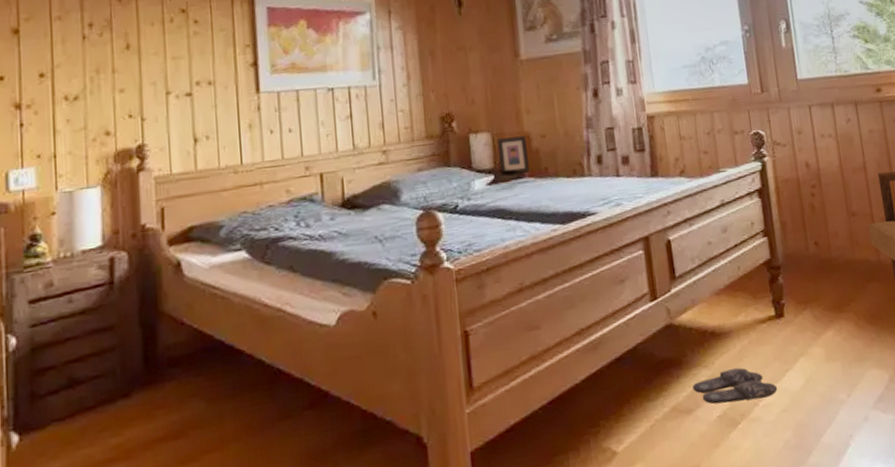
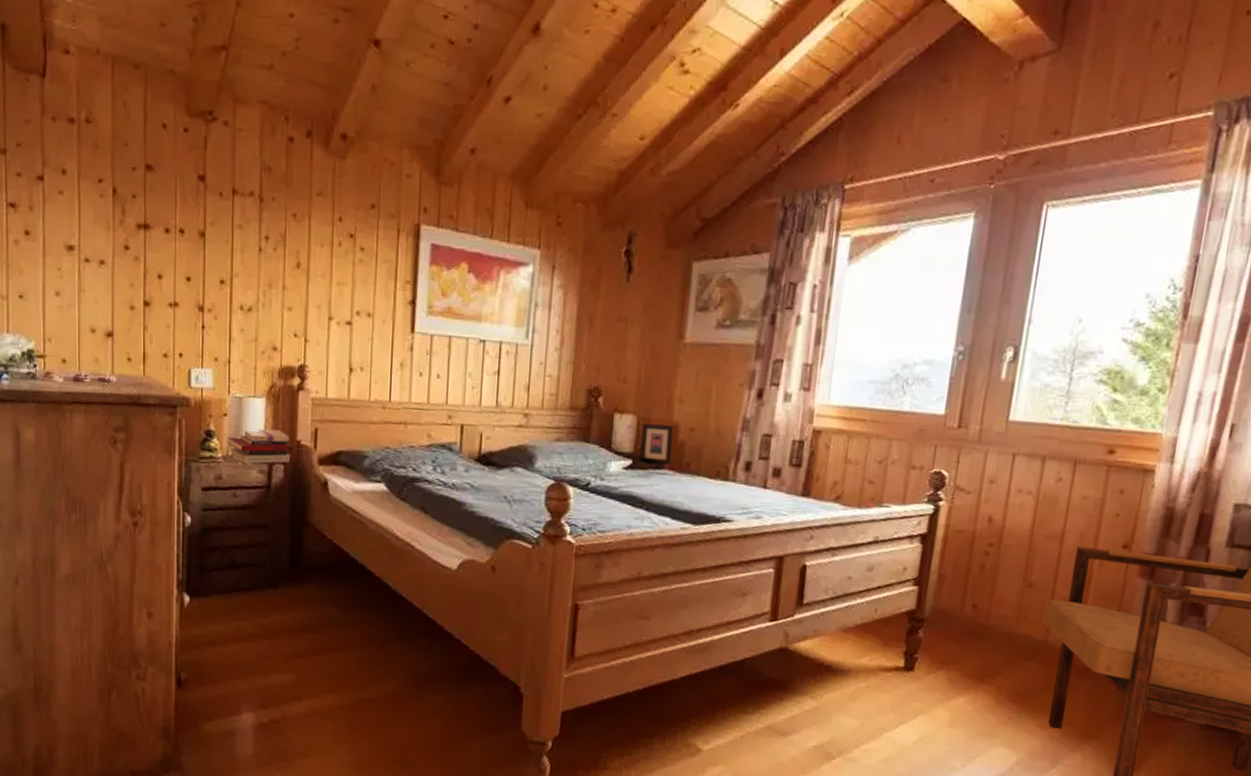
books: none [58,218,134,263] -> present [228,428,290,465]
slippers: present [692,367,777,404] -> none [793,706,885,743]

